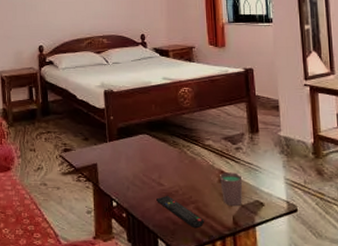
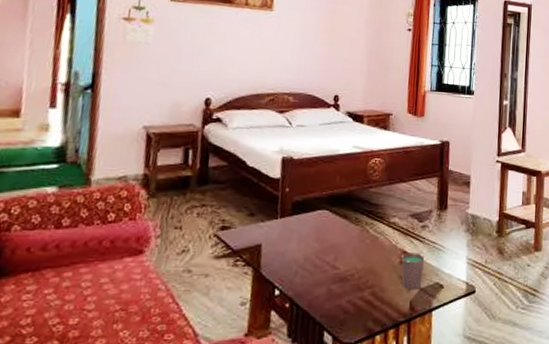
remote control: present [156,195,204,228] -> none [328,280,379,316]

